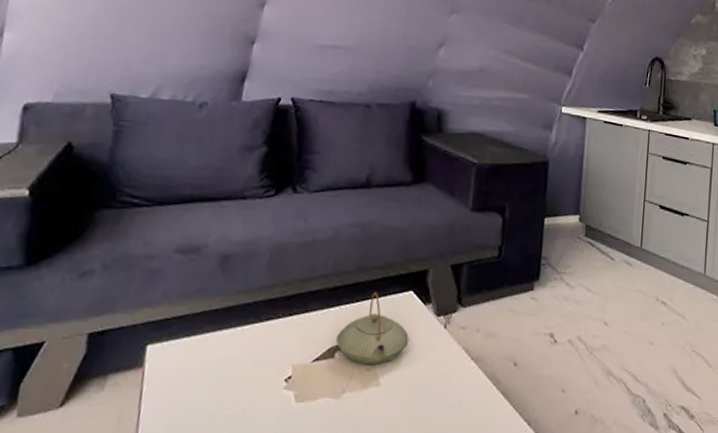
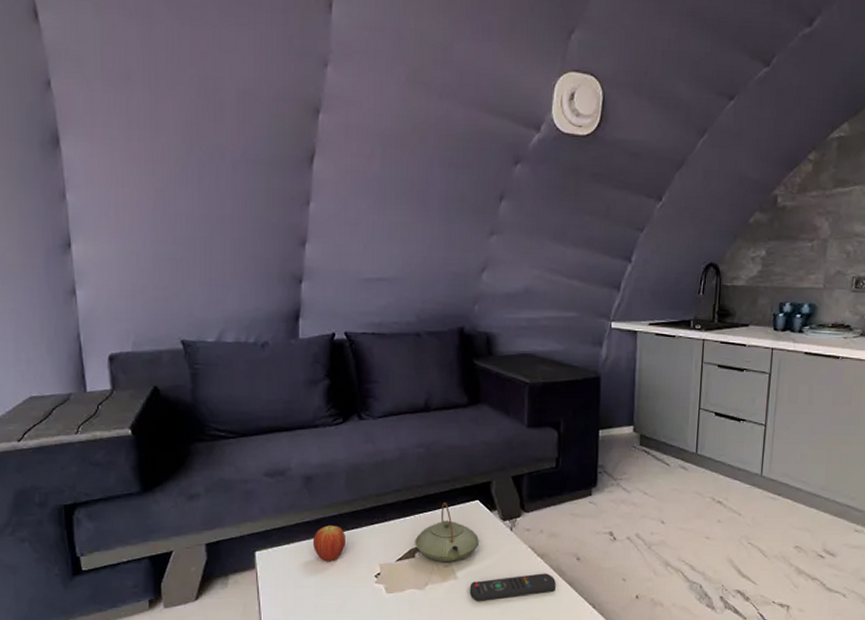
fruit: none [217,314,258,361] -> present [312,524,345,562]
remote control: none [391,381,490,414] -> present [469,573,556,601]

